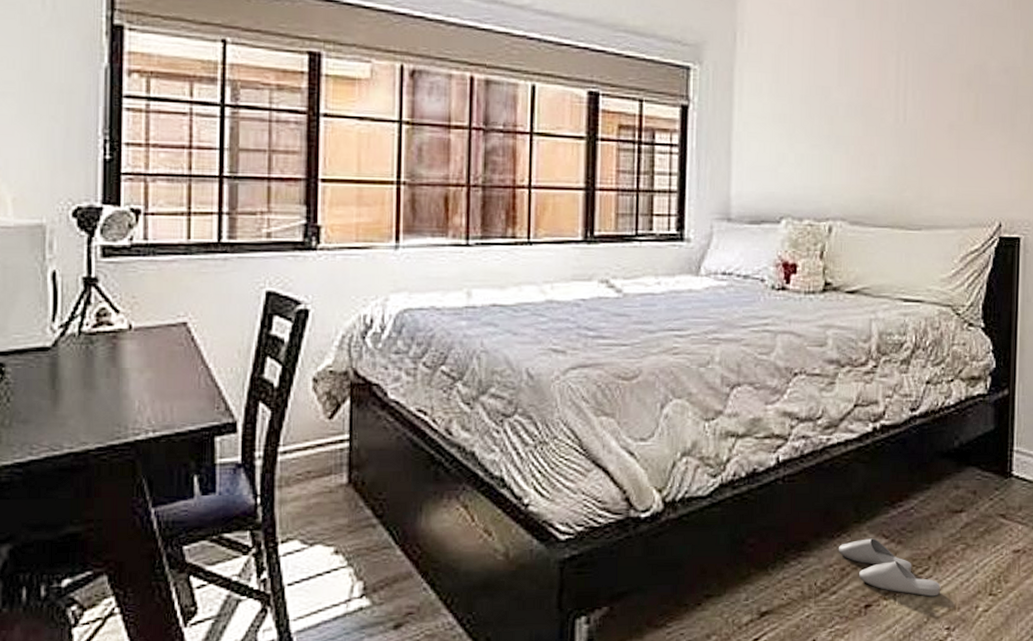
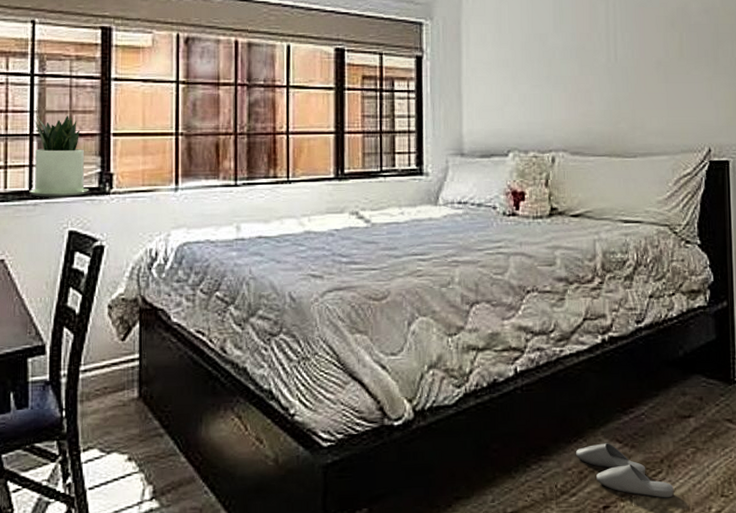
planter: none [218,154,292,251] -> present [29,116,89,197]

